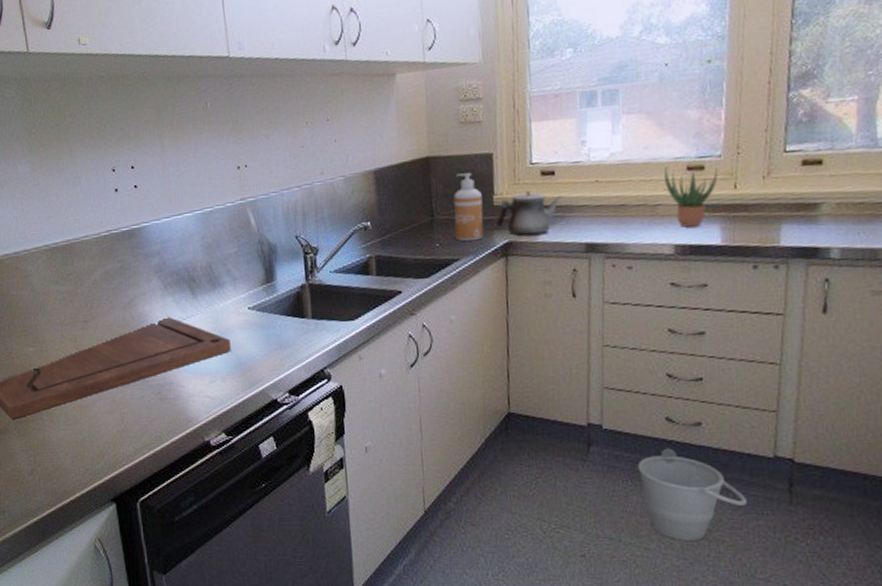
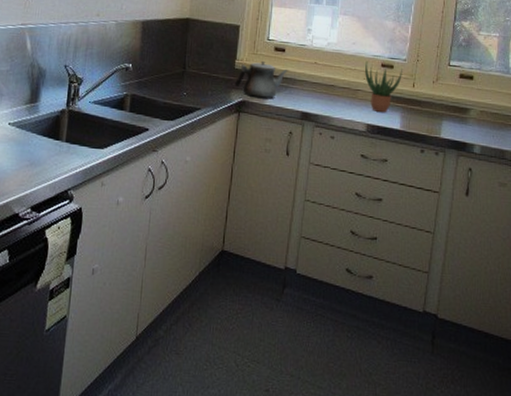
soap dispenser: present [453,173,484,242] -> none [200,37,227,95]
bucket: present [637,448,748,541] -> none [320,296,401,382]

